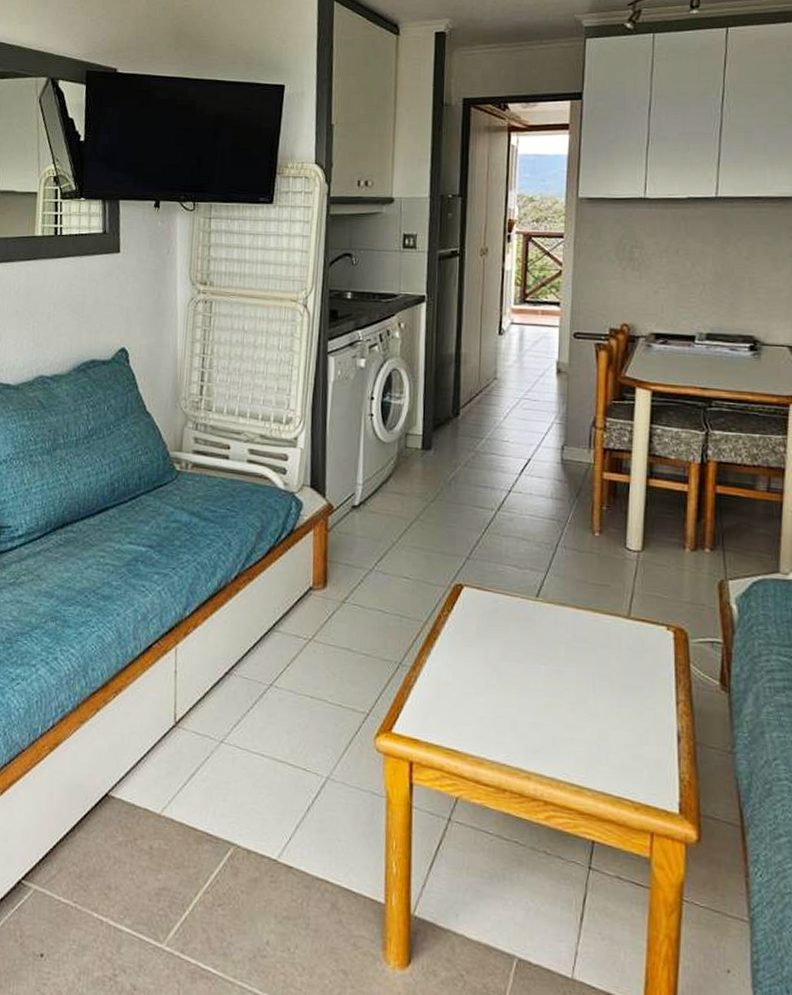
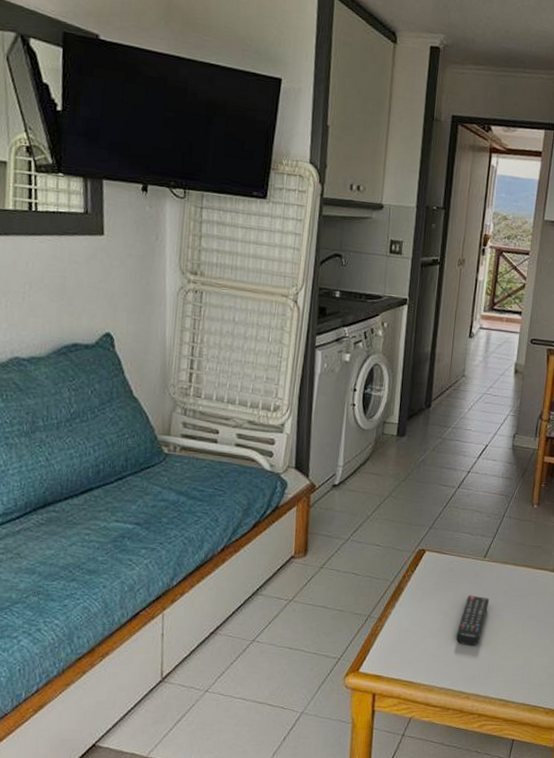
remote control: none [507,643,548,710] -> present [455,595,490,646]

